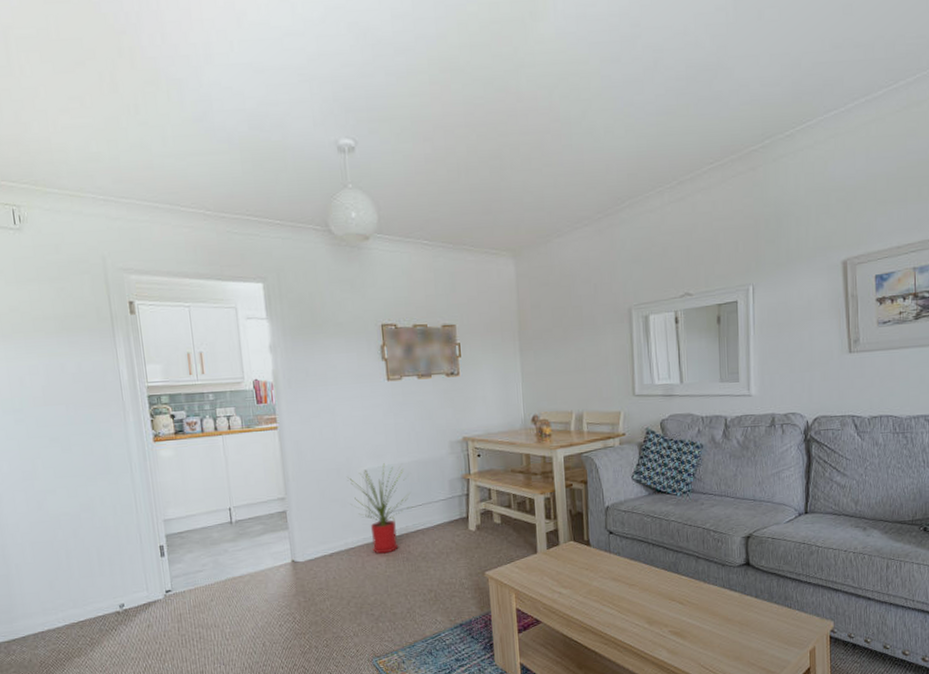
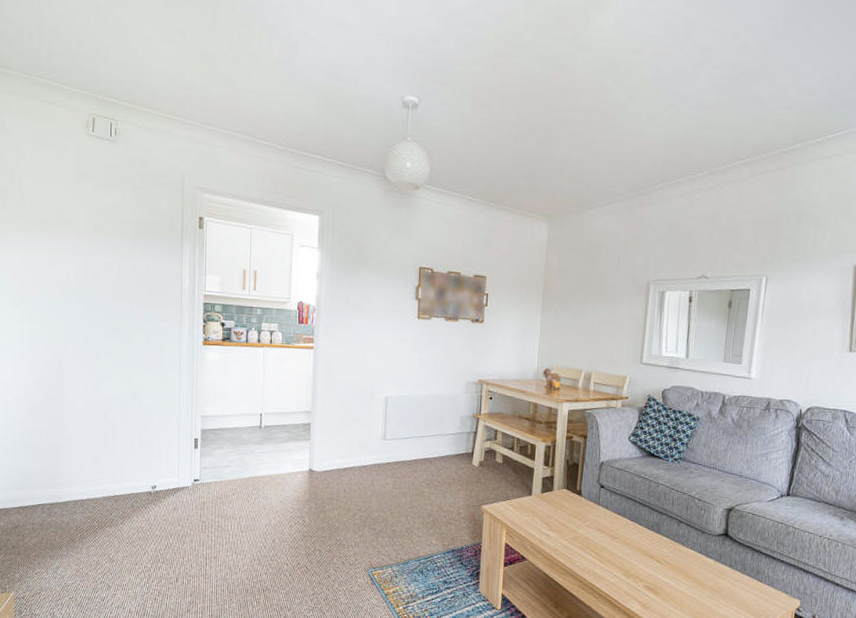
house plant: present [347,463,413,554] -> none [368,393,425,476]

